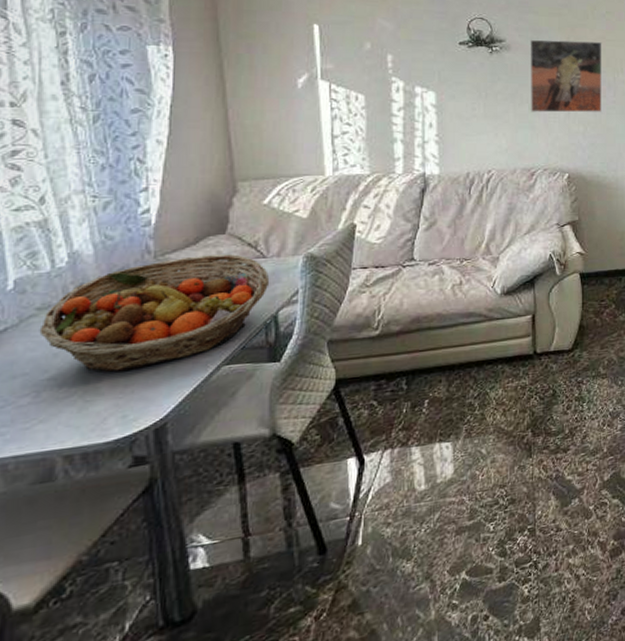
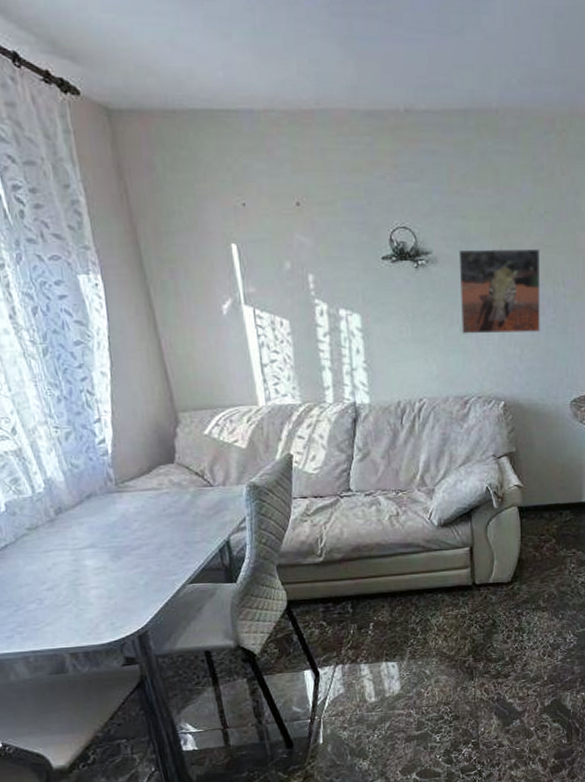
fruit basket: present [39,254,270,372] -> none [32,483,219,586]

